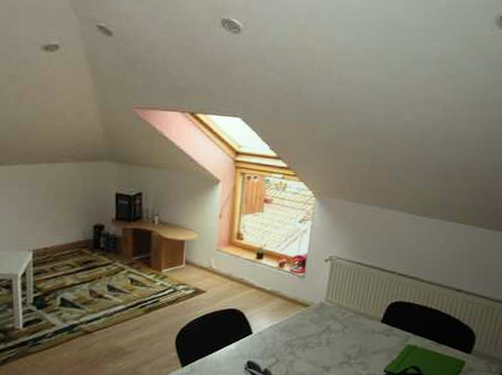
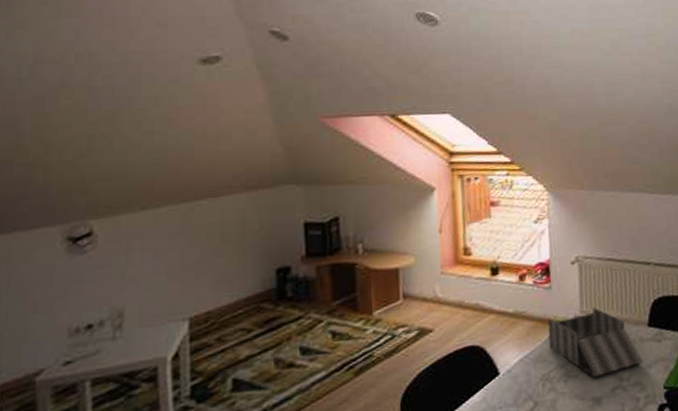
desk organizer: none [295,299,371,352] -> present [547,307,643,377]

